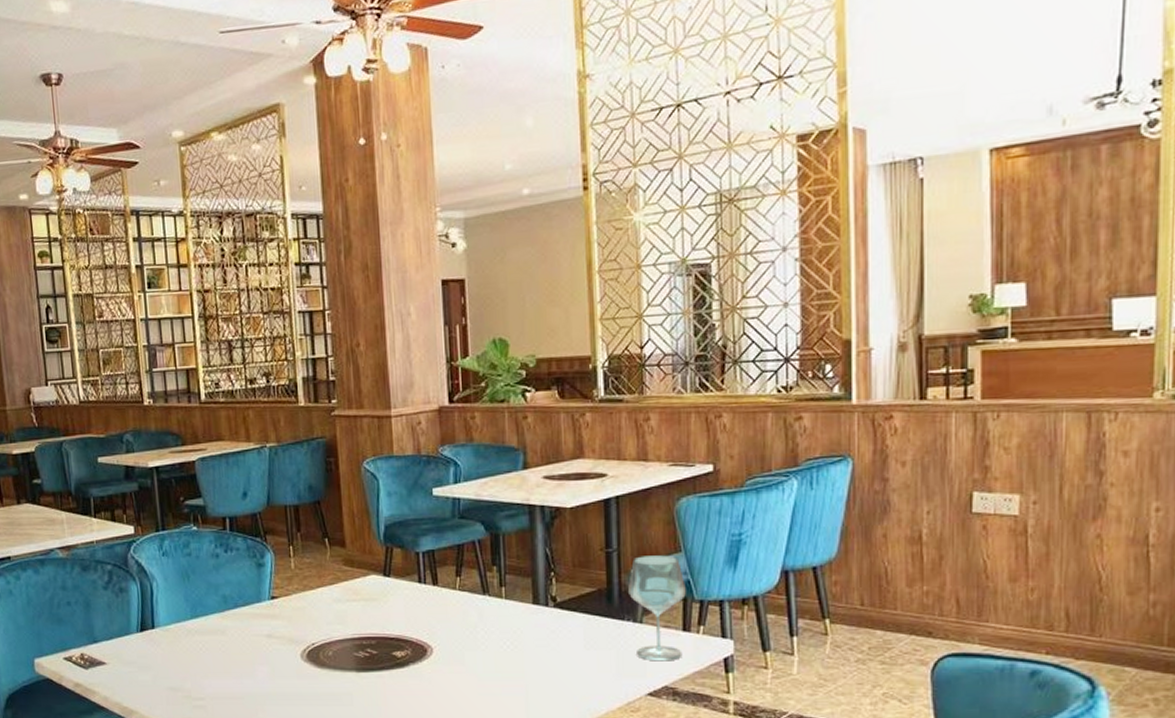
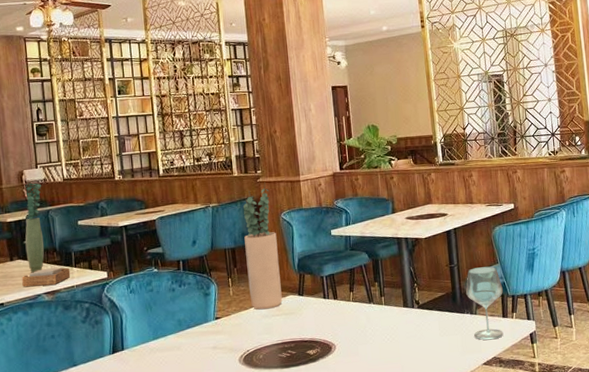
napkin holder: none [31,516,89,539] -> present [22,267,71,287]
vase: none [32,400,58,521] -> present [24,179,44,273]
vase: none [310,416,361,591] -> present [242,182,283,310]

